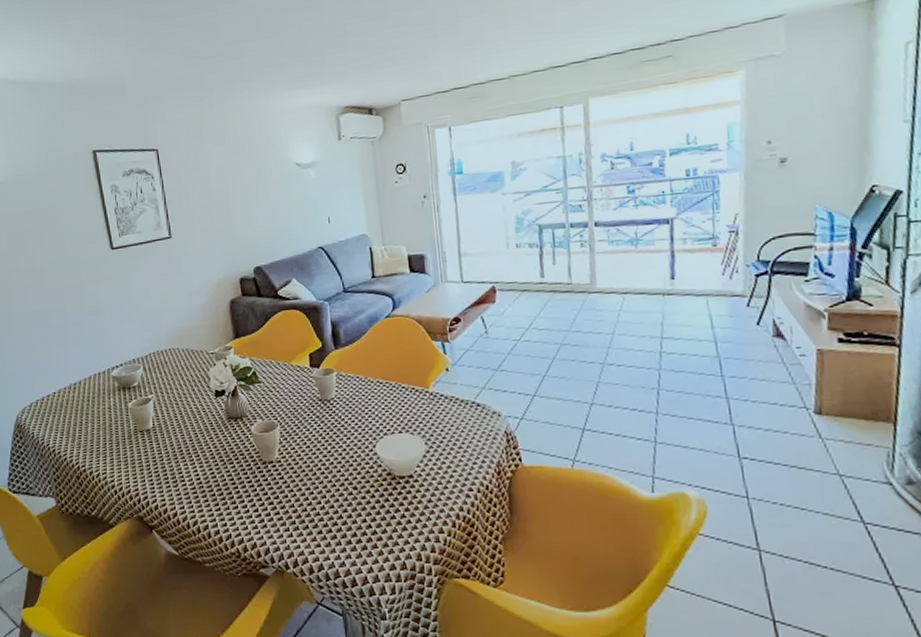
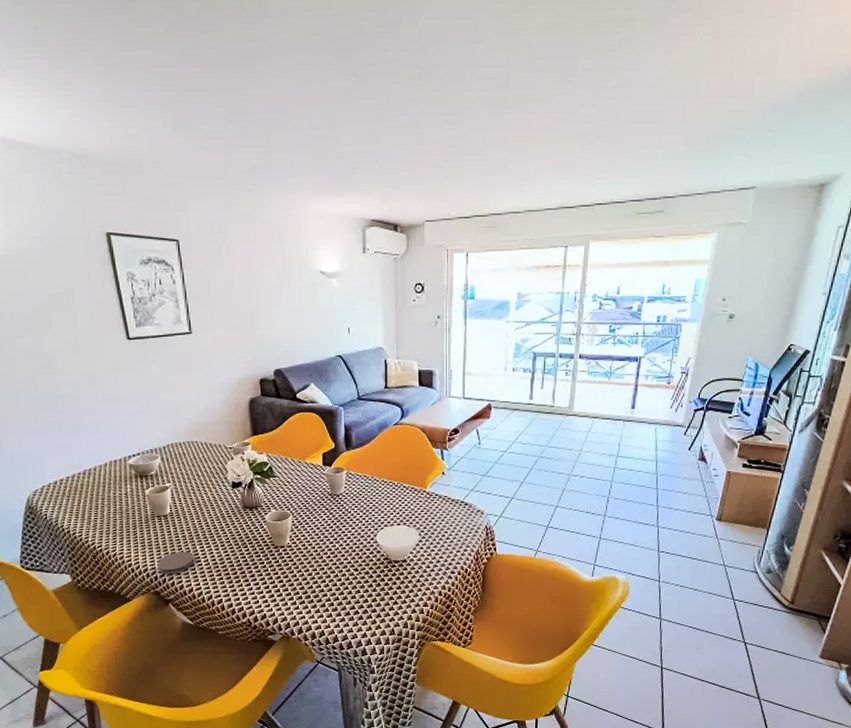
coaster: none [141,470,178,496] -> present [157,552,194,574]

